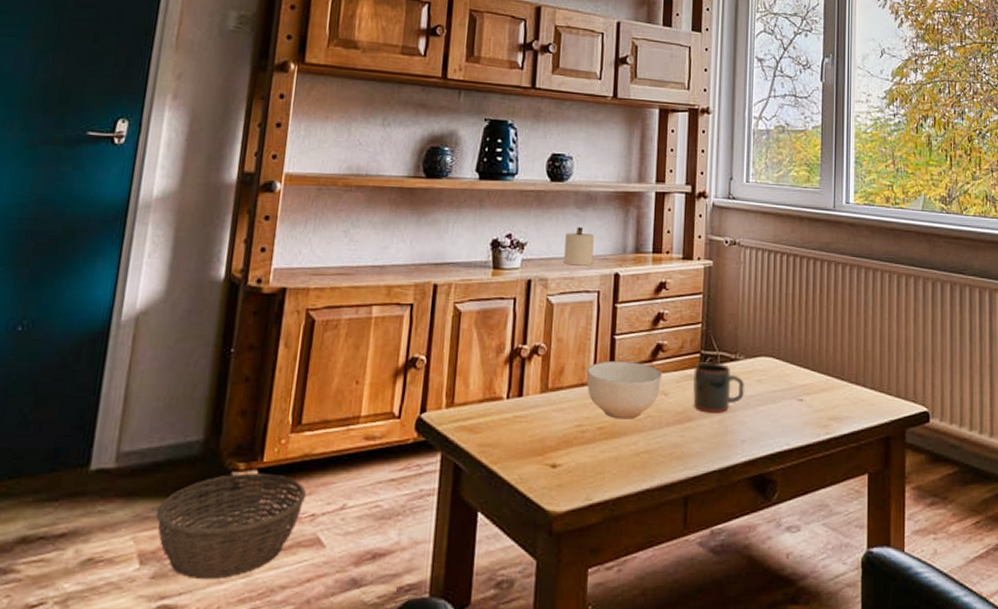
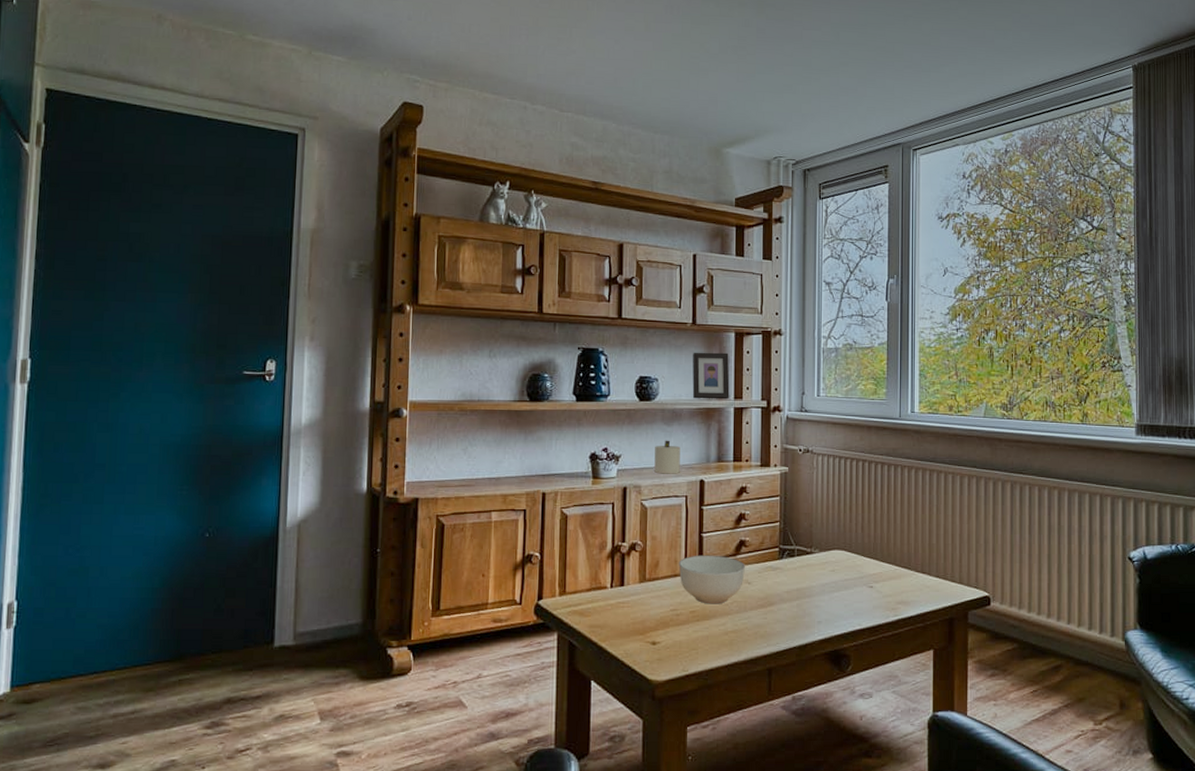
basket: present [155,473,307,579] -> none [329,649,449,731]
picture frame: none [610,128,652,183] -> present [692,352,730,400]
mug: present [692,361,746,413] -> none [772,554,821,599]

